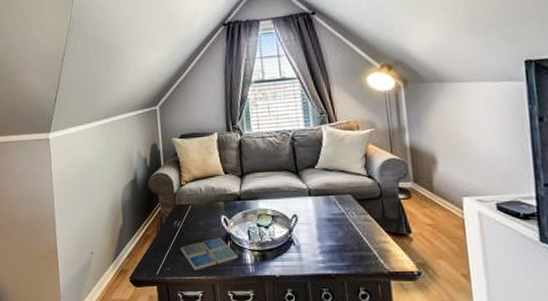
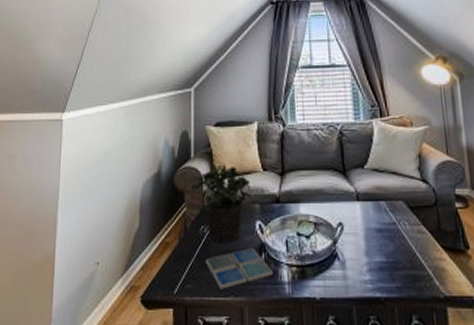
potted plant: none [163,169,215,235] -> present [190,163,251,244]

